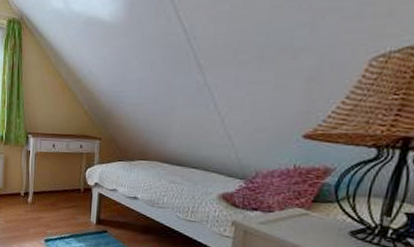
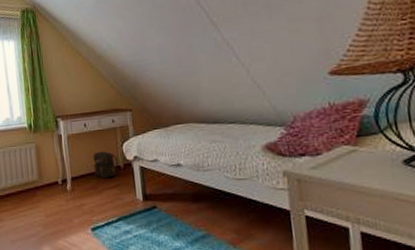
backpack: none [56,172,79,199] -> present [93,151,119,179]

